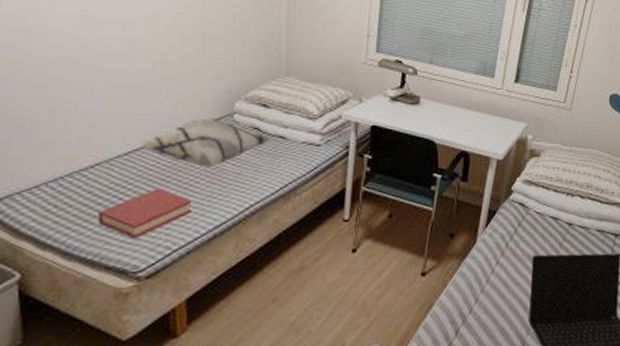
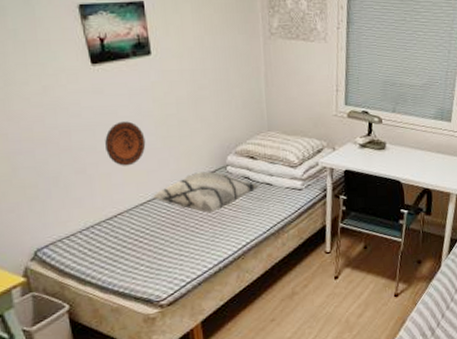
decorative plate: none [89,55,139,107] -> present [105,121,146,166]
hardback book: present [98,188,192,239] -> none [124,232,200,275]

